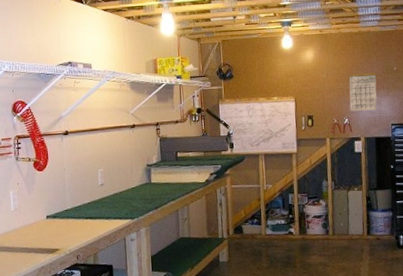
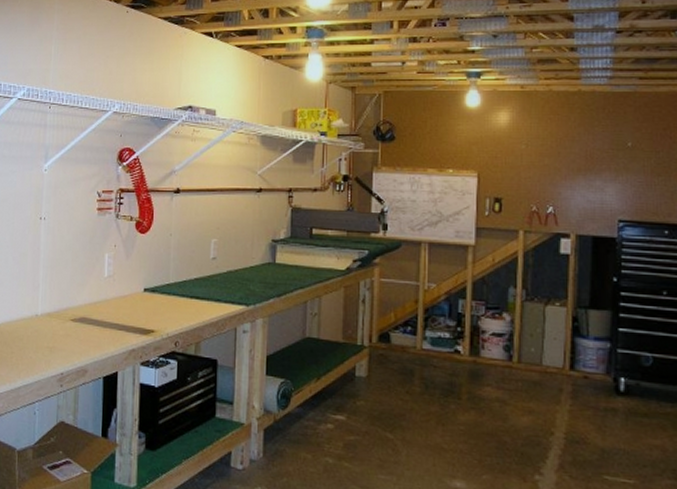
calendar: present [349,72,377,112] -> none [557,147,601,199]

